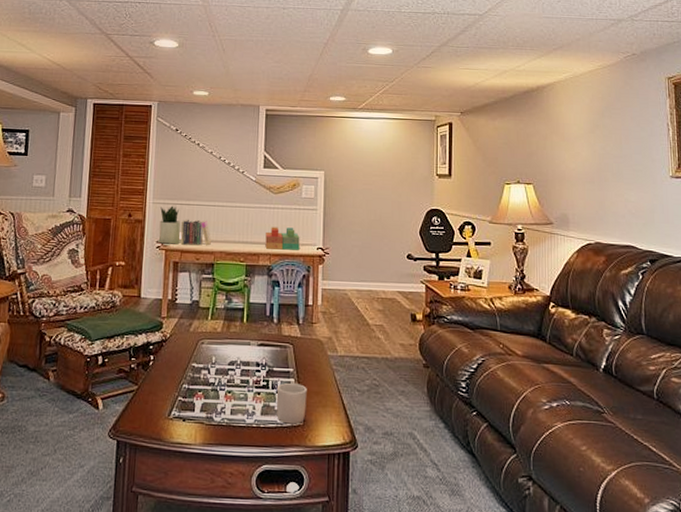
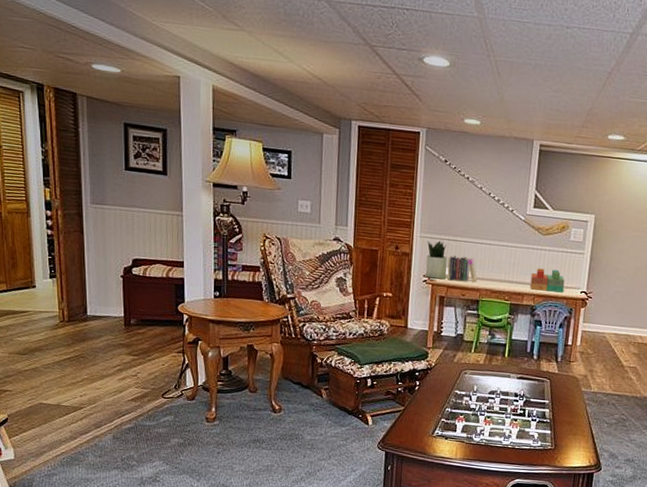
mug: present [276,382,307,424] -> none [530,412,560,448]

